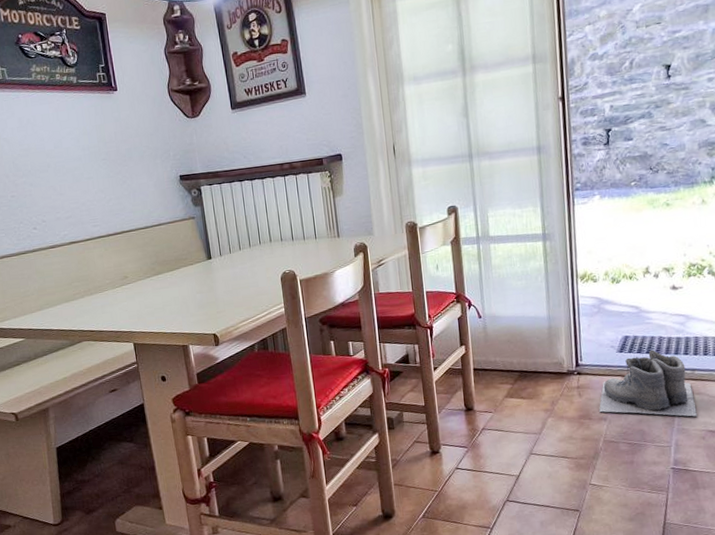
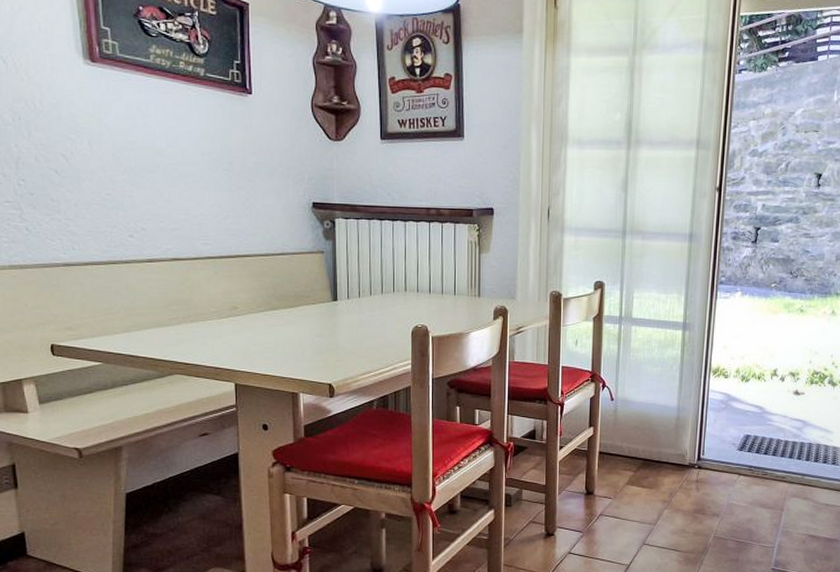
boots: present [599,349,697,417] -> none [714,451,802,521]

